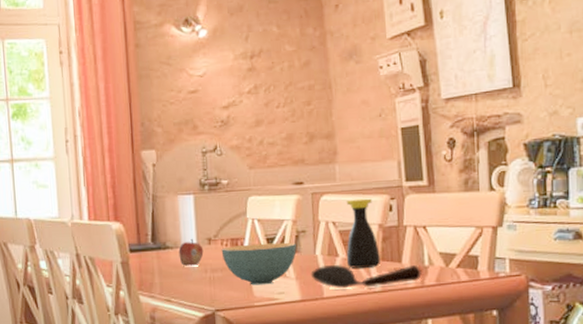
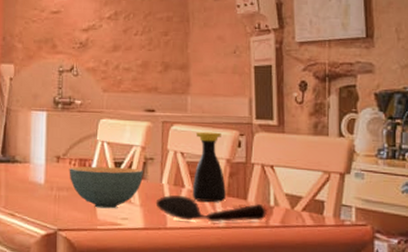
fruit: present [178,238,204,266] -> none [27,154,52,182]

